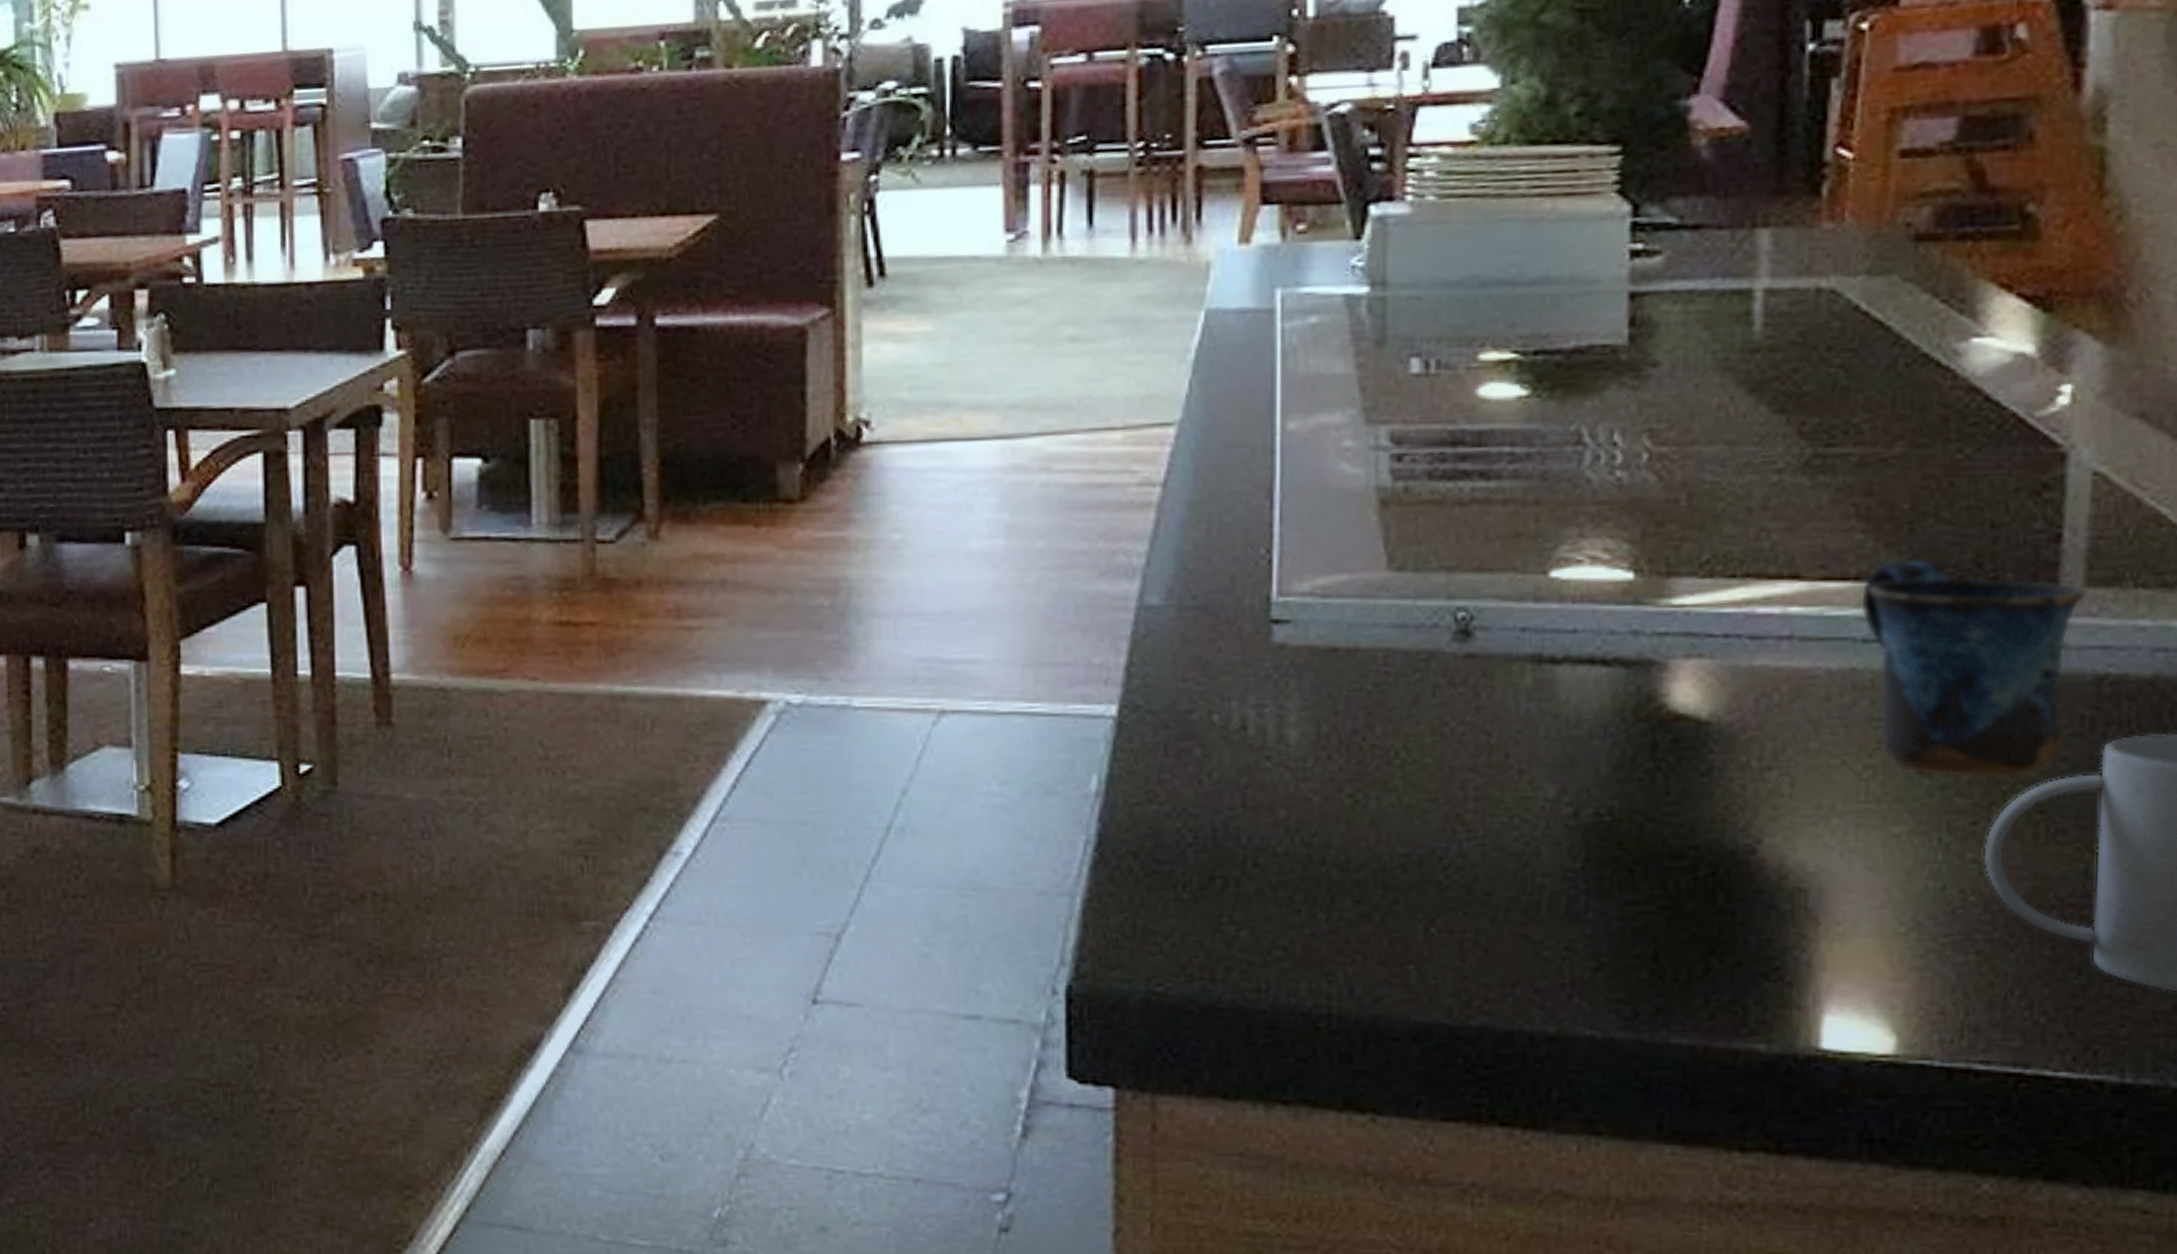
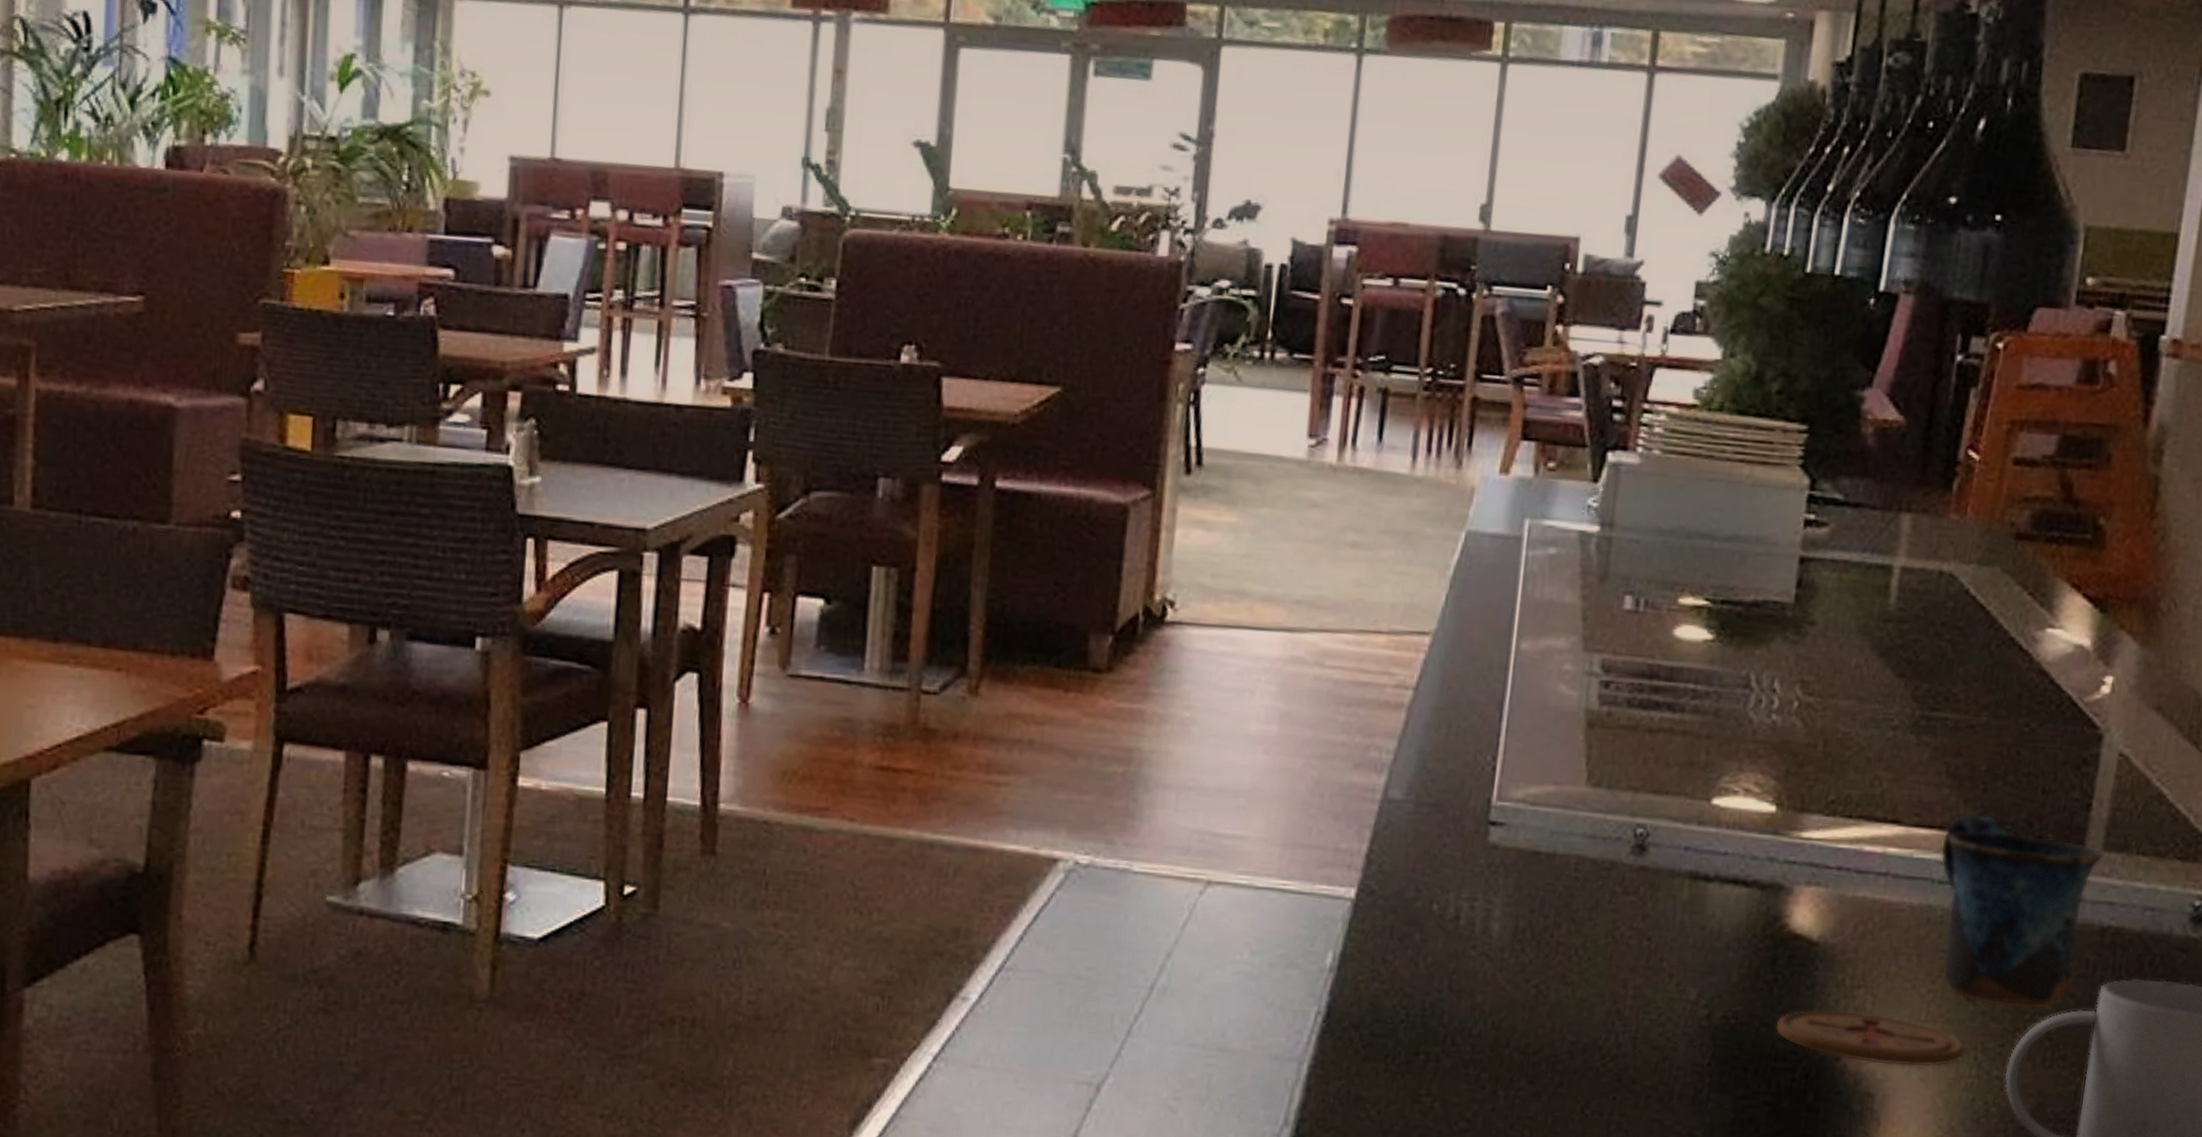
coaster: none [1665,796,1925,856] -> present [1775,1009,1966,1068]

